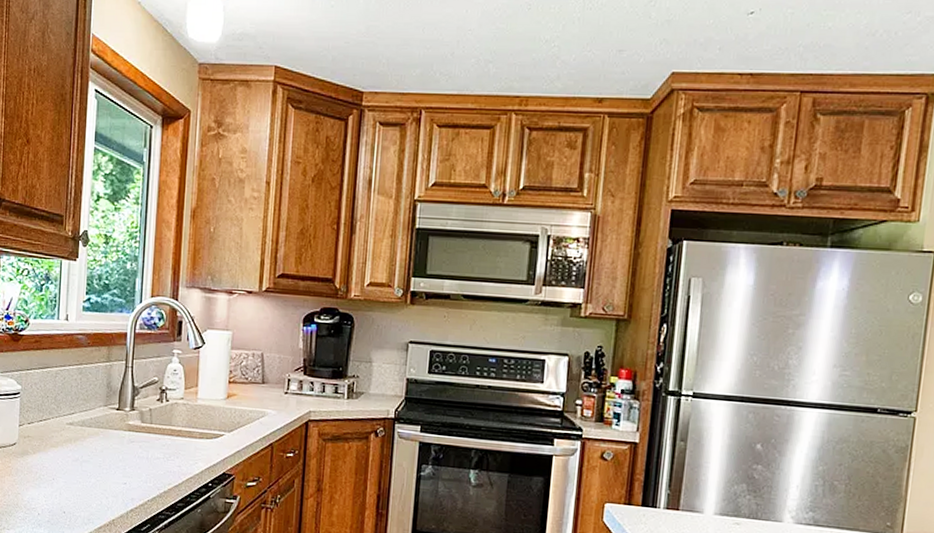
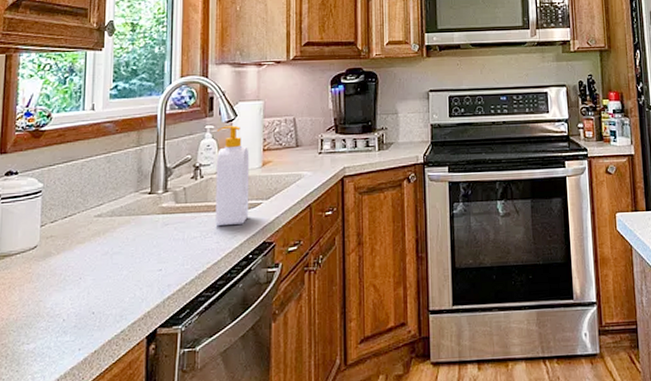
soap bottle: none [178,352,215,452] -> present [215,125,249,227]

